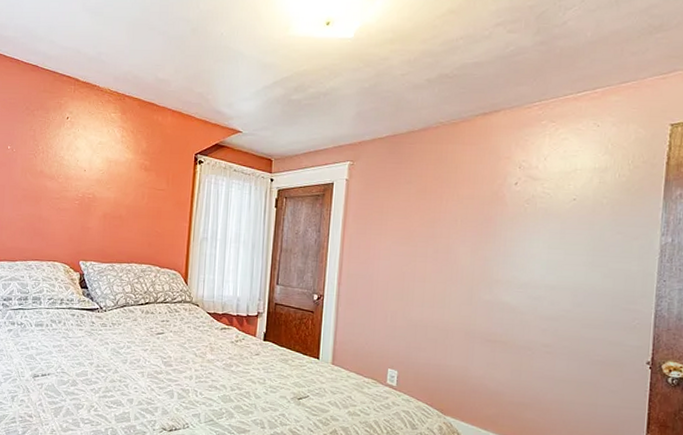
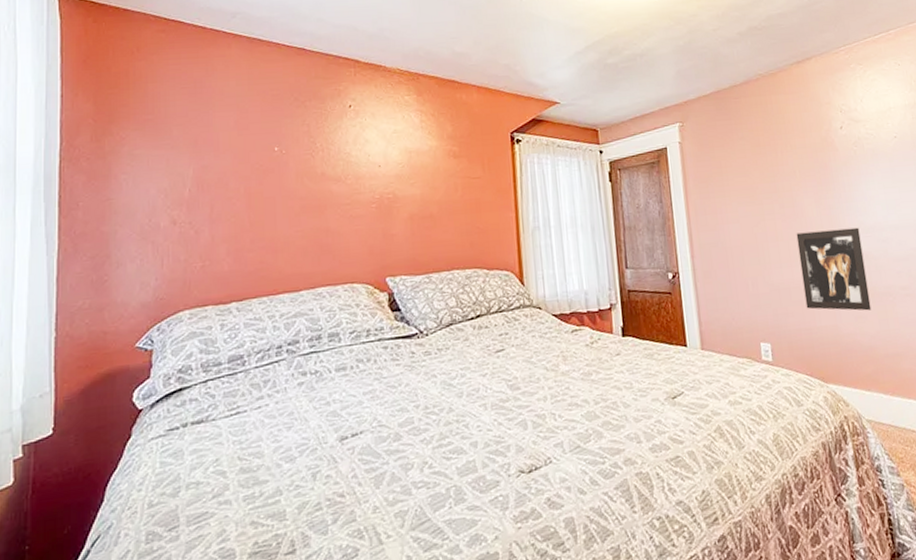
wall art: none [440,278,512,360] -> present [796,227,872,311]

